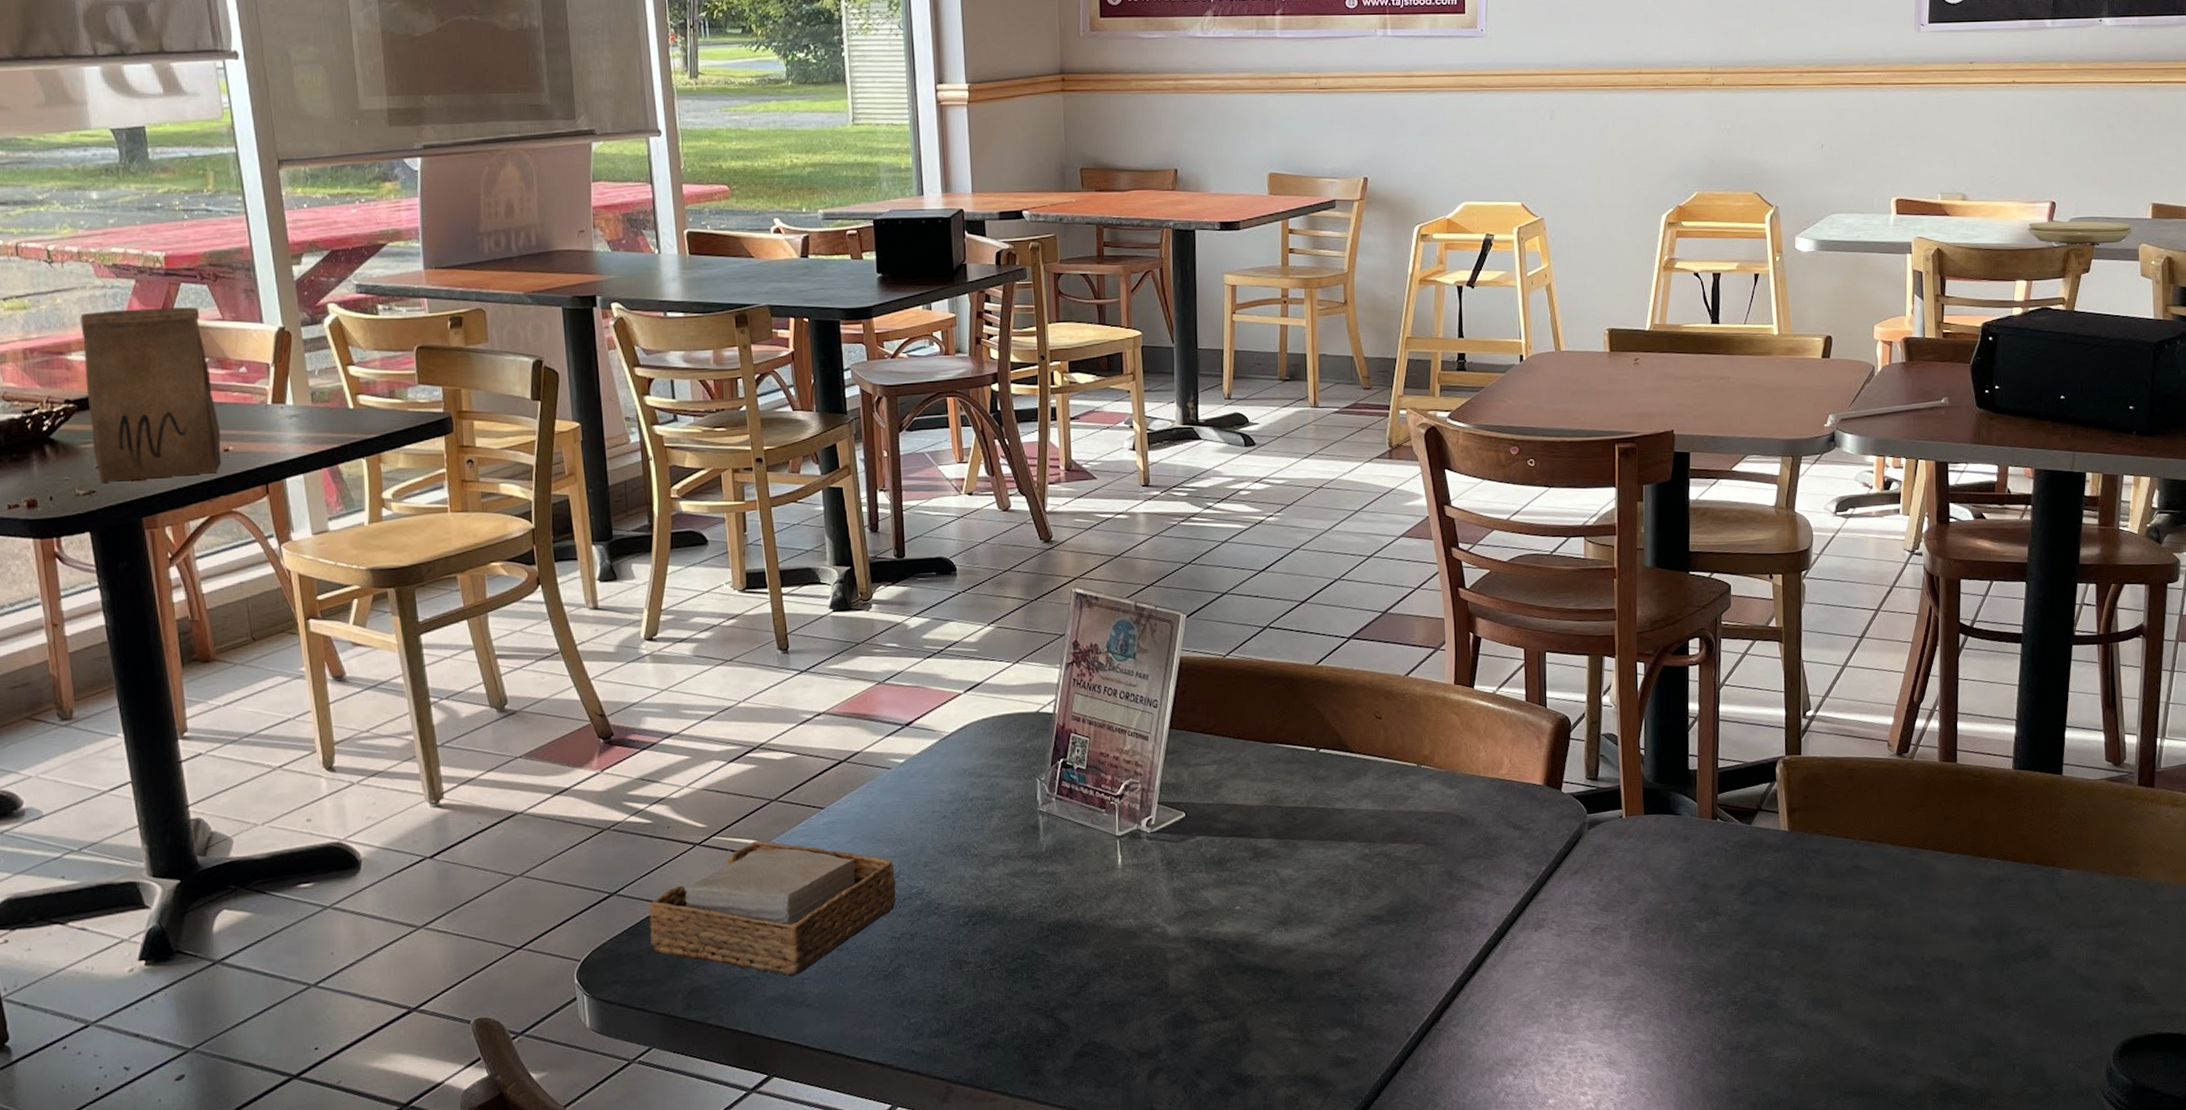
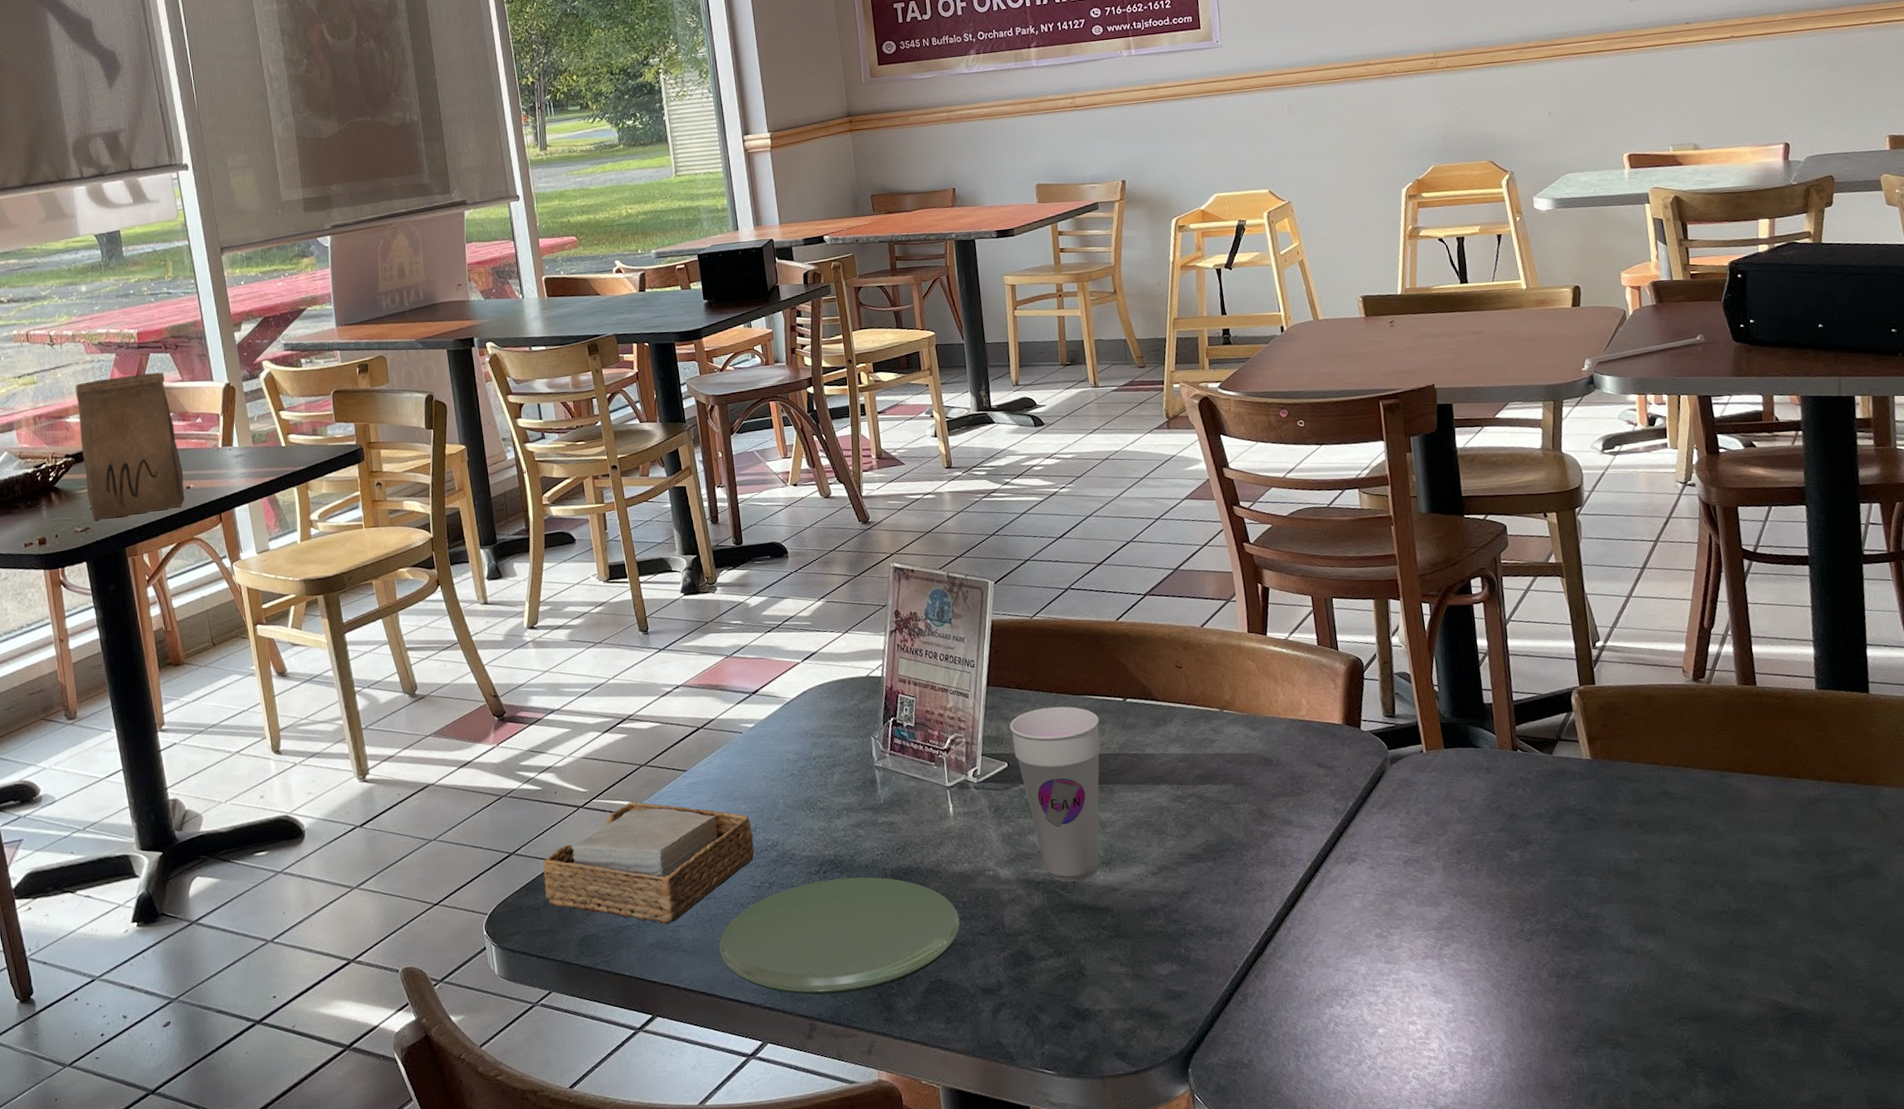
plate: none [849,930,1120,1056] -> present [719,877,960,995]
cup: none [1191,754,1289,942] -> present [1009,706,1101,882]
plate: present [2027,221,2133,245] -> none [1763,156,1873,182]

